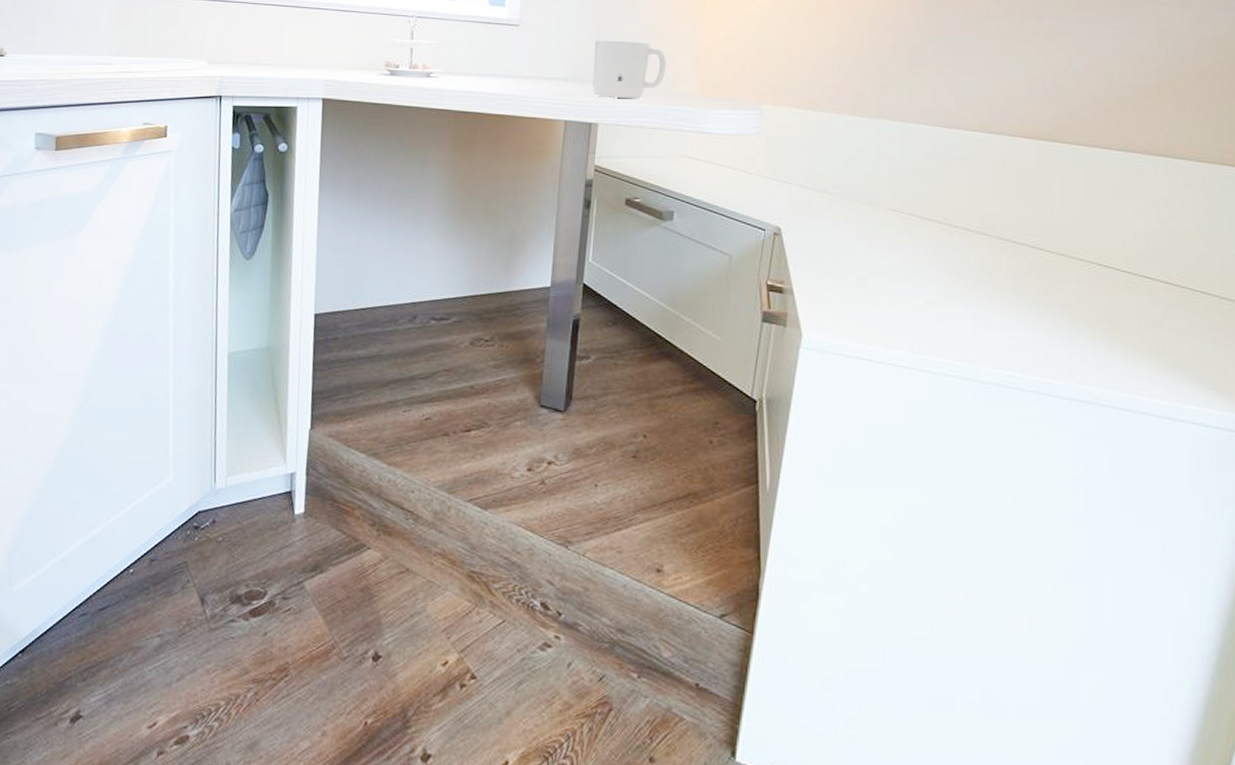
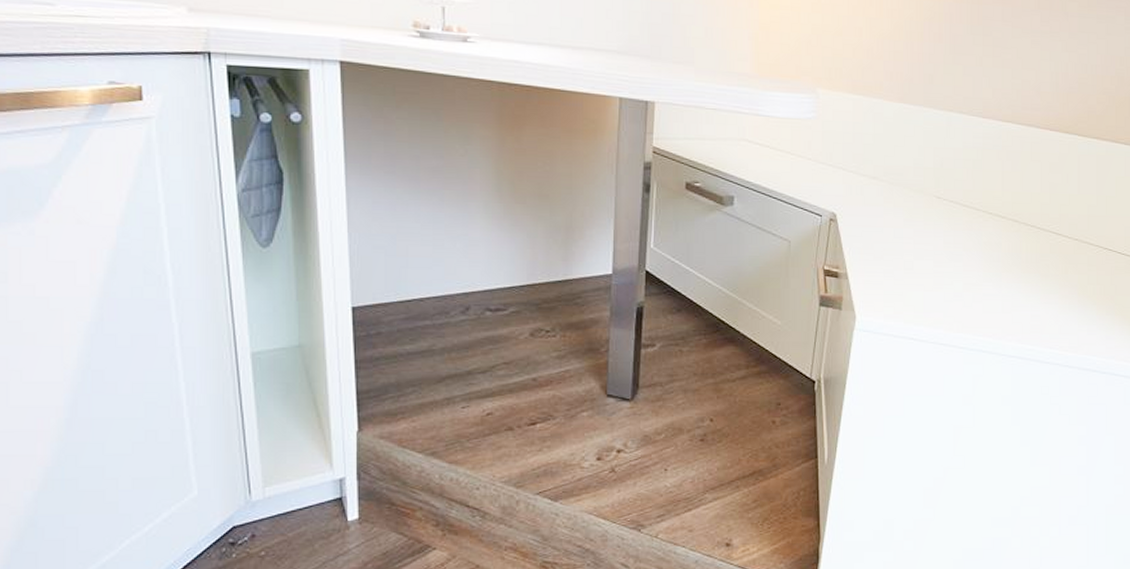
mug: present [593,40,666,99] -> none [648,10,723,78]

